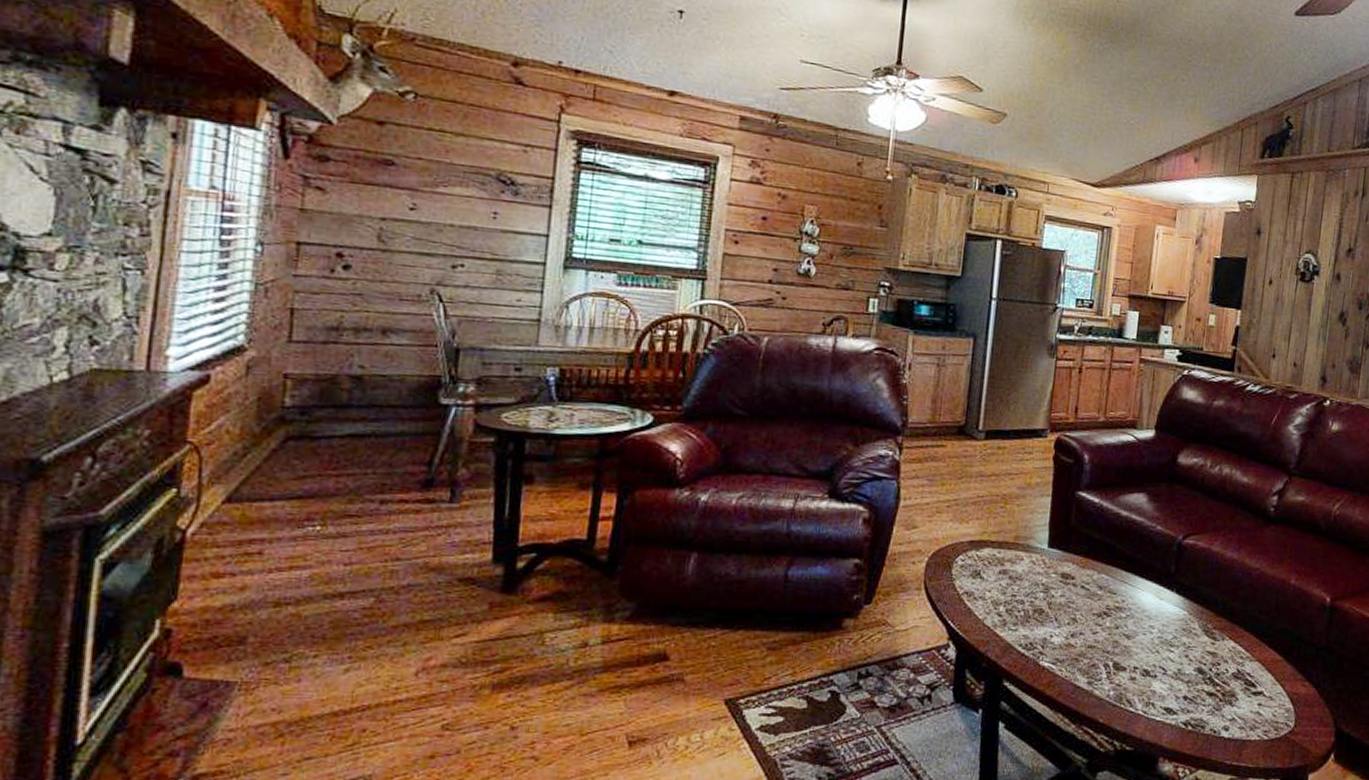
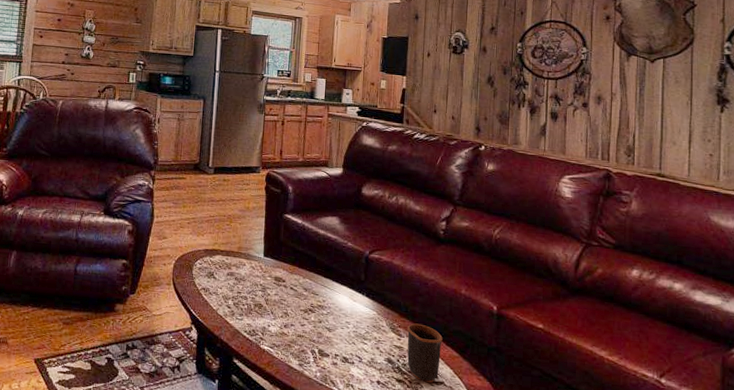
mug: none [1221,623,1265,695] -> present [407,323,443,383]

